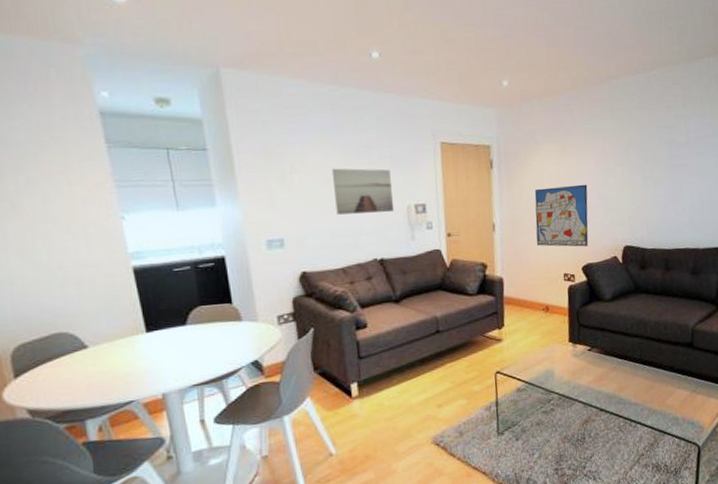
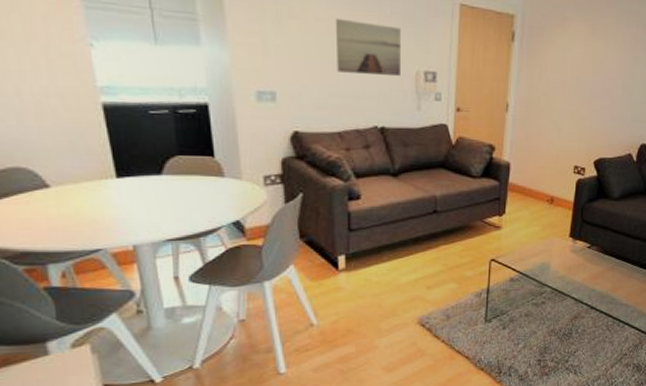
wall art: present [534,184,589,247] -> none [550,70,613,140]

